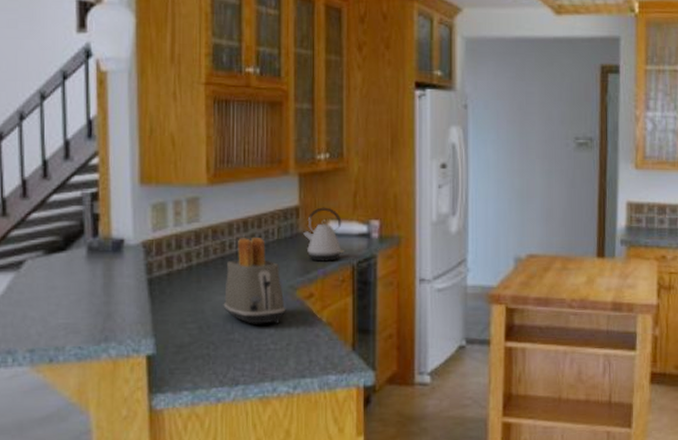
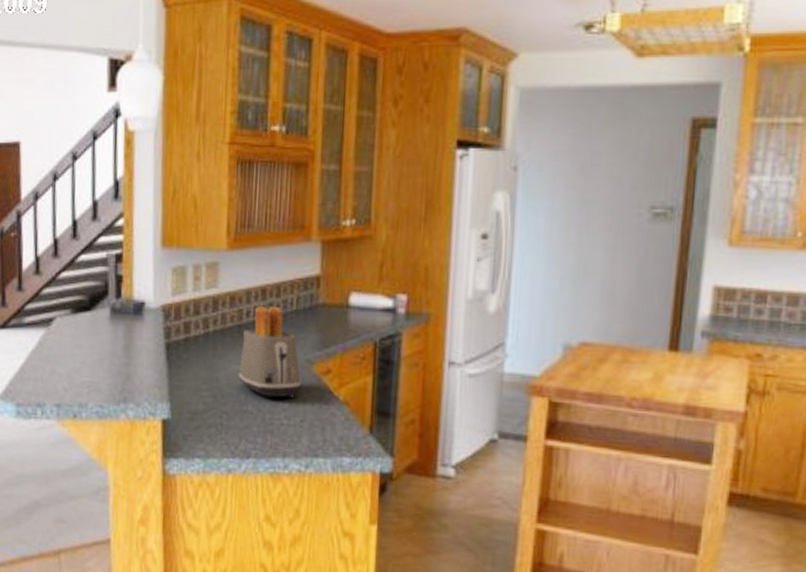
kettle: present [302,207,345,262] -> none [322,277,367,337]

